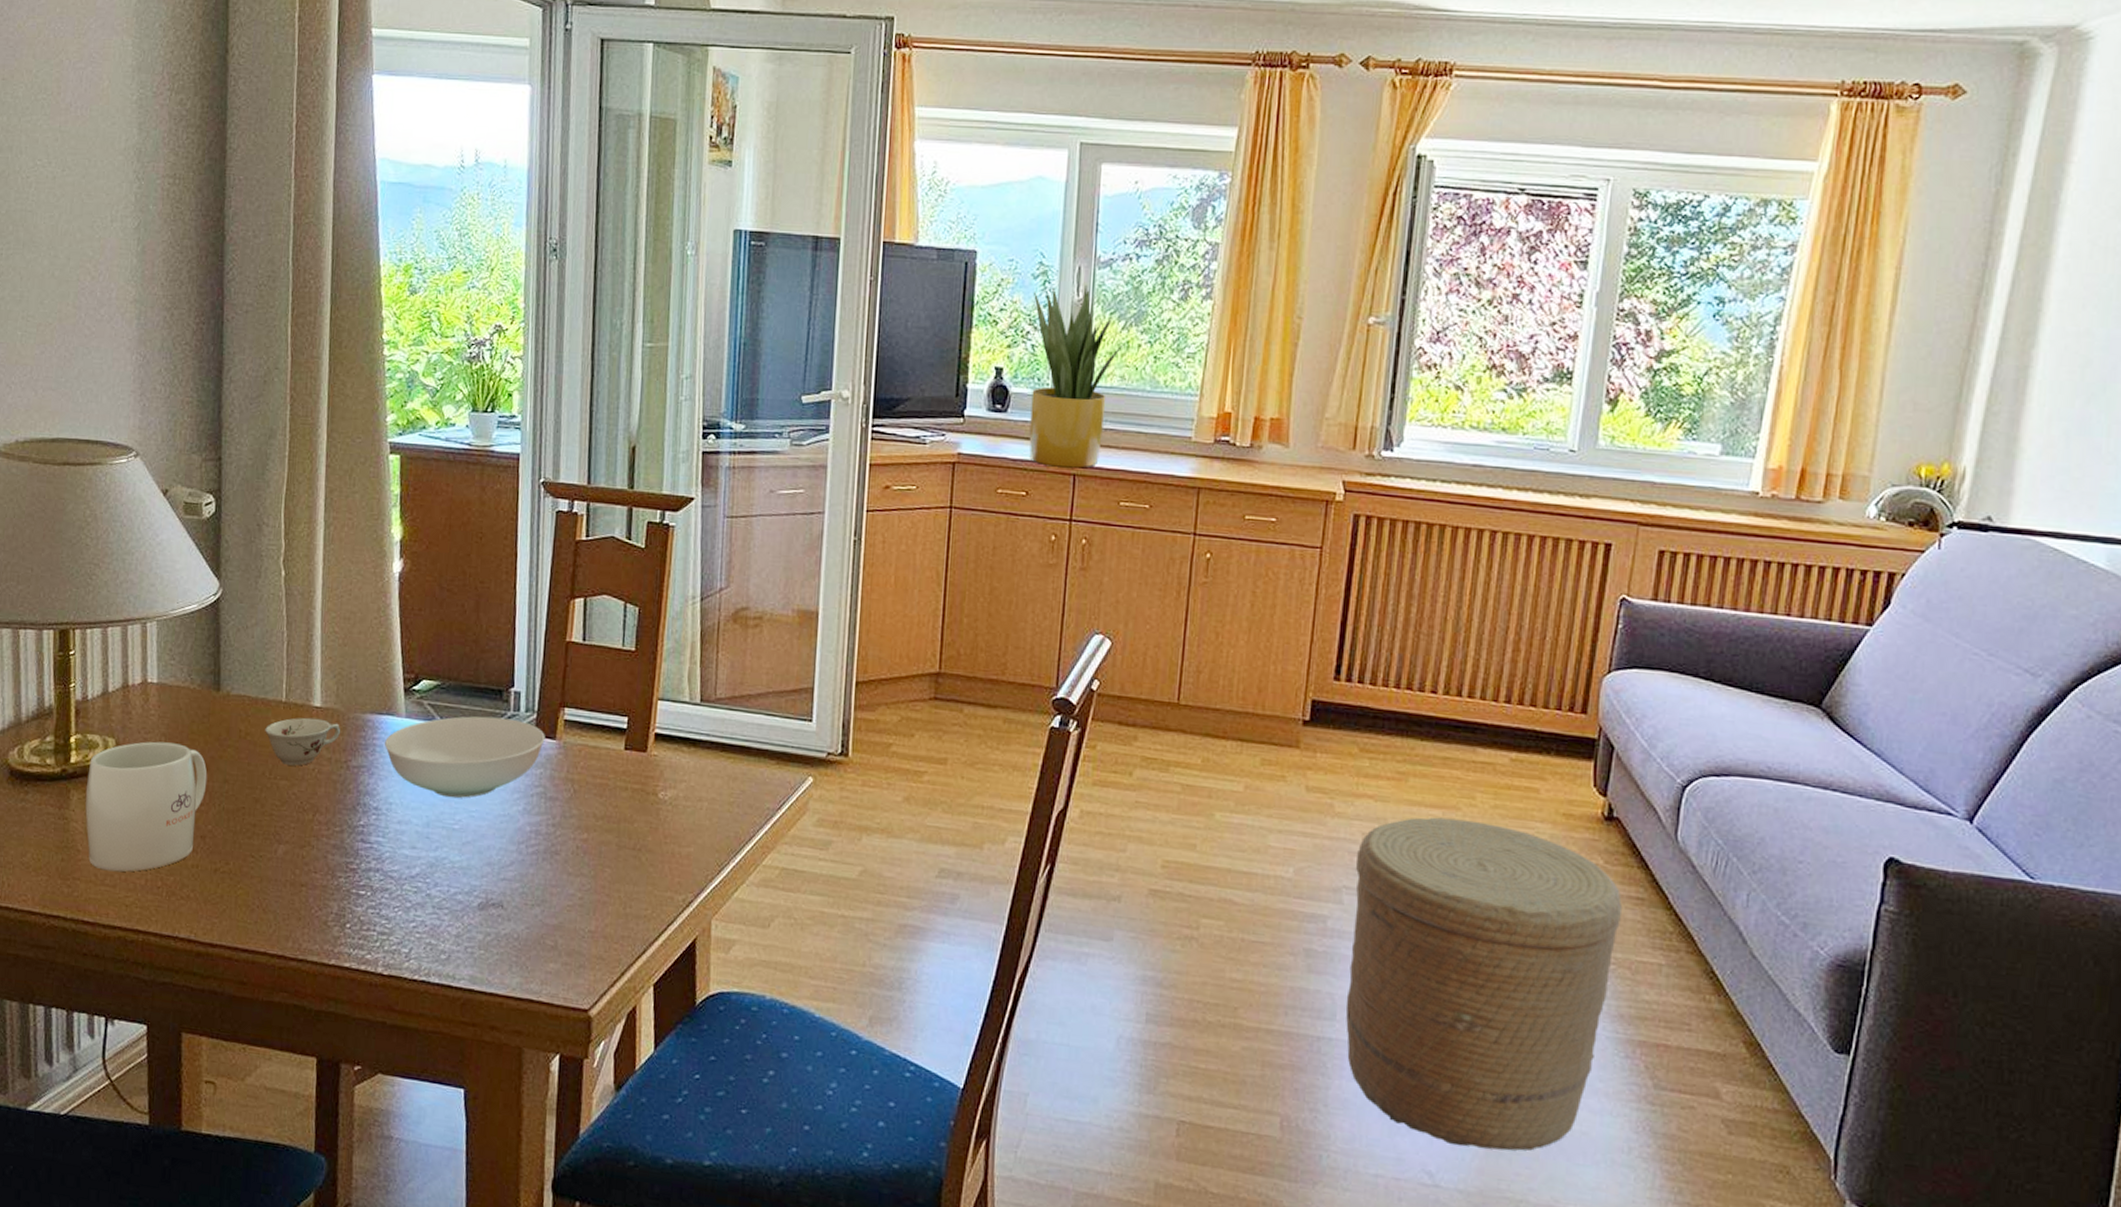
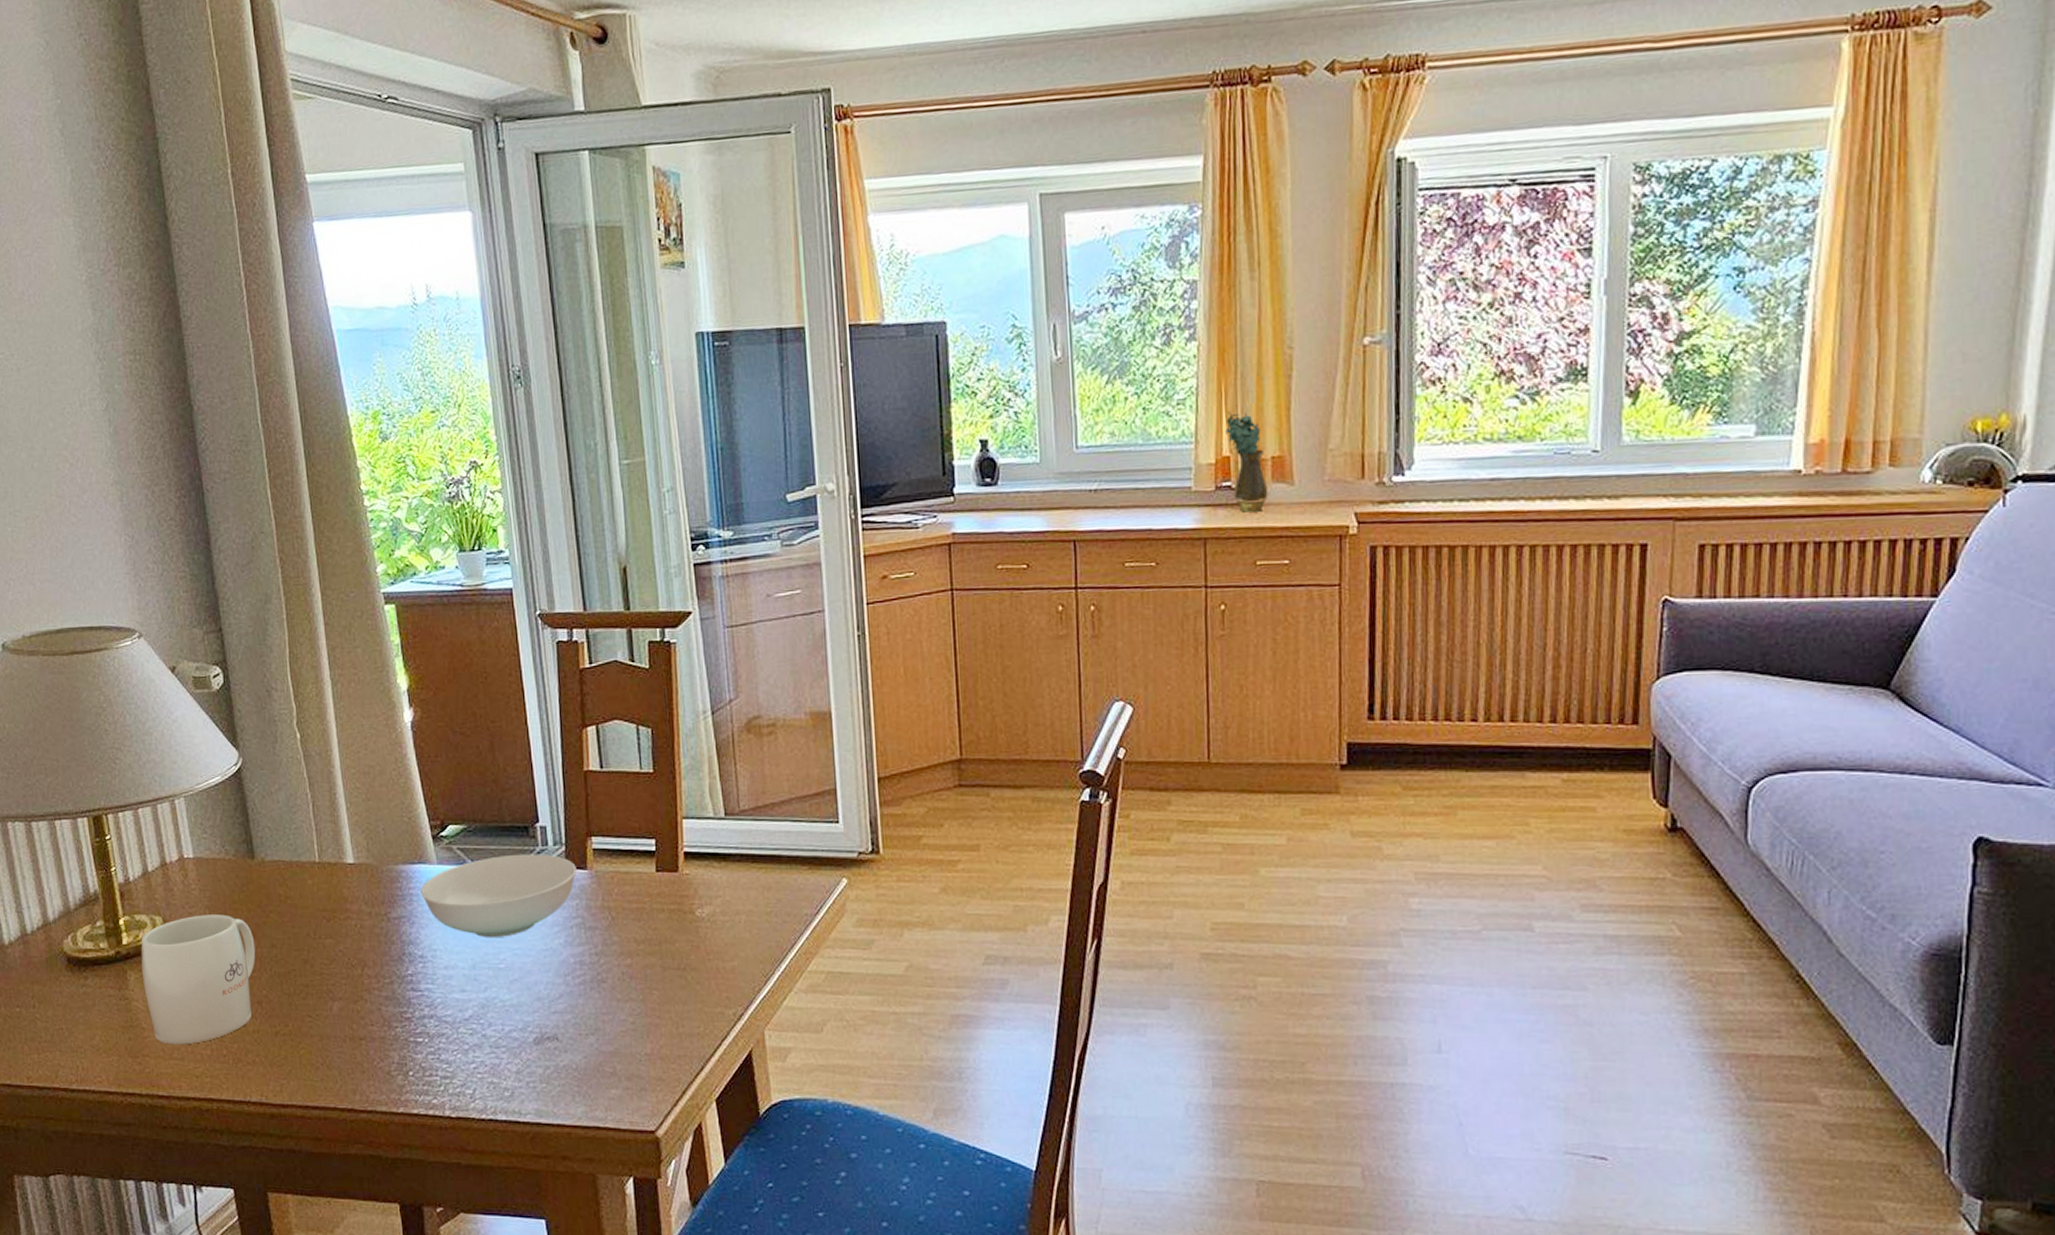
teacup: present [265,717,340,766] -> none [303,875,376,923]
planter: present [1029,285,1125,469] -> none [1010,343,1111,535]
vase: none [1230,370,1264,469] -> present [1226,411,1269,513]
woven basket: present [1345,817,1623,1151] -> none [1410,847,1697,1178]

